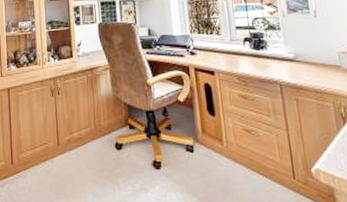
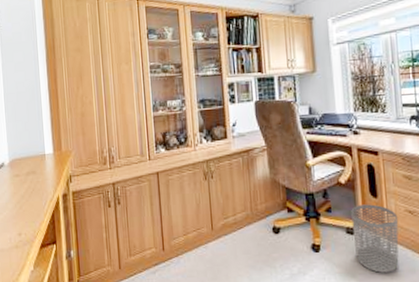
waste bin: none [190,122,239,191] -> present [351,204,399,273]

